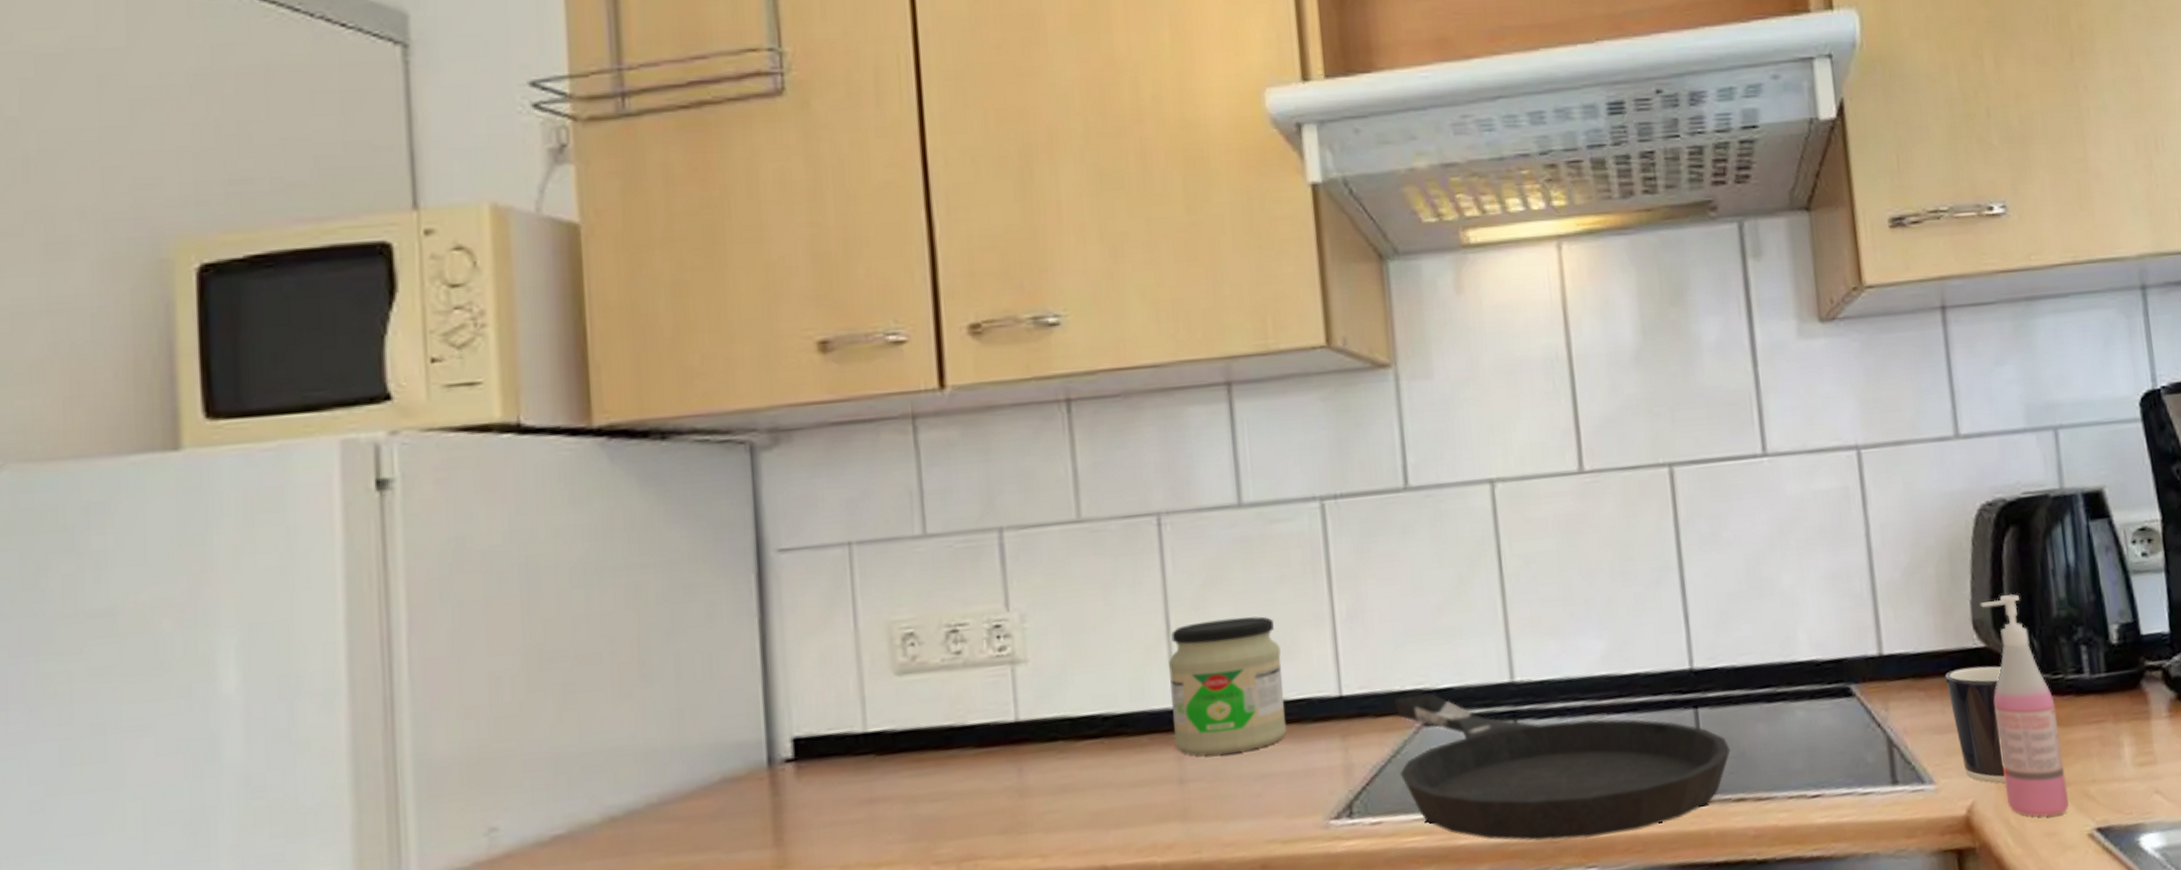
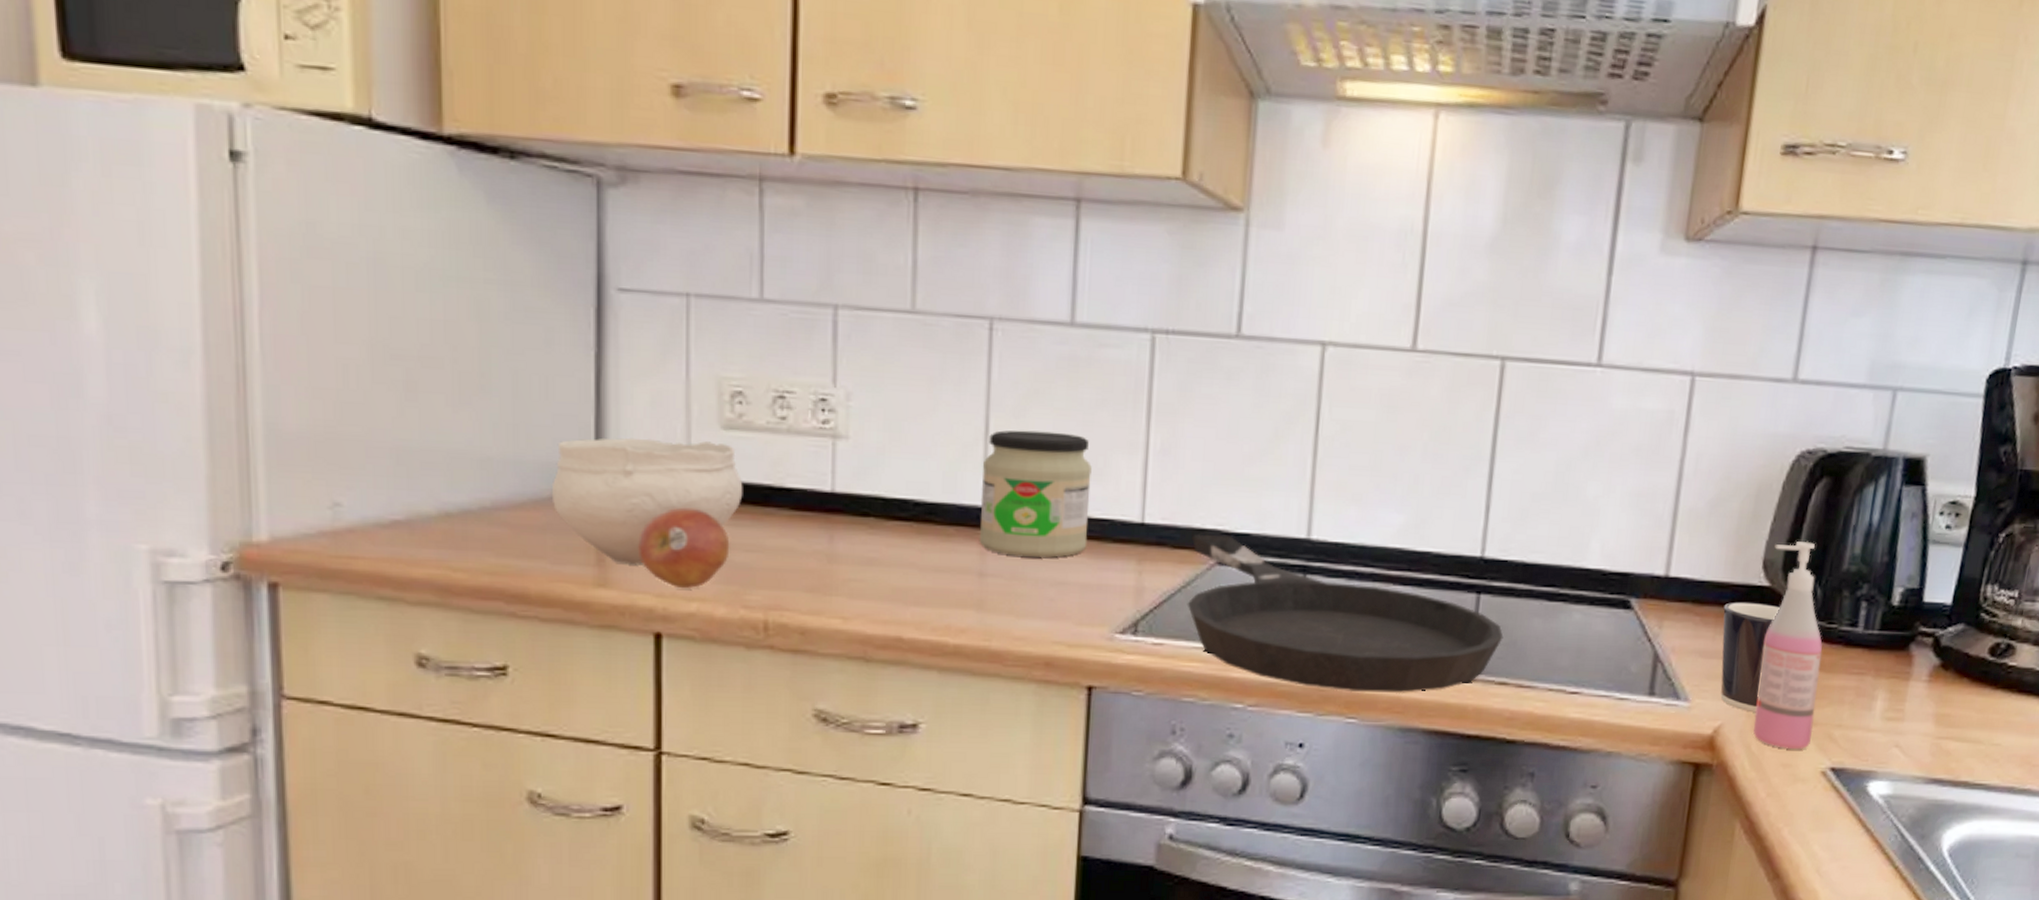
bowl: none [721,690,924,839] -> present [551,437,743,564]
fruit: none [817,764,915,855] -> present [638,507,730,588]

